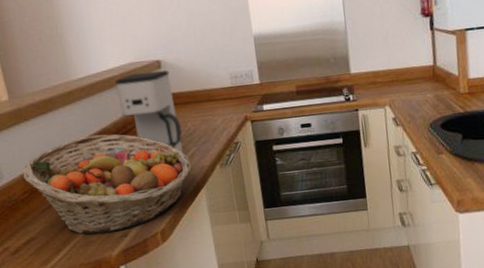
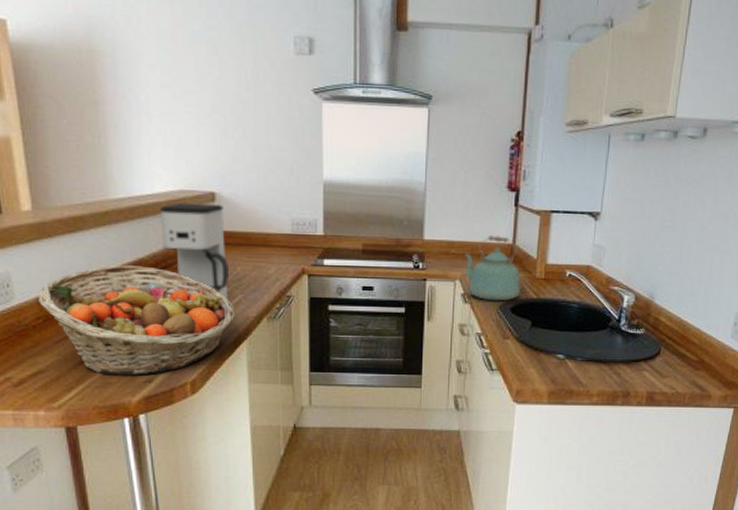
kettle: none [390,59,447,122] -> present [465,236,521,302]

